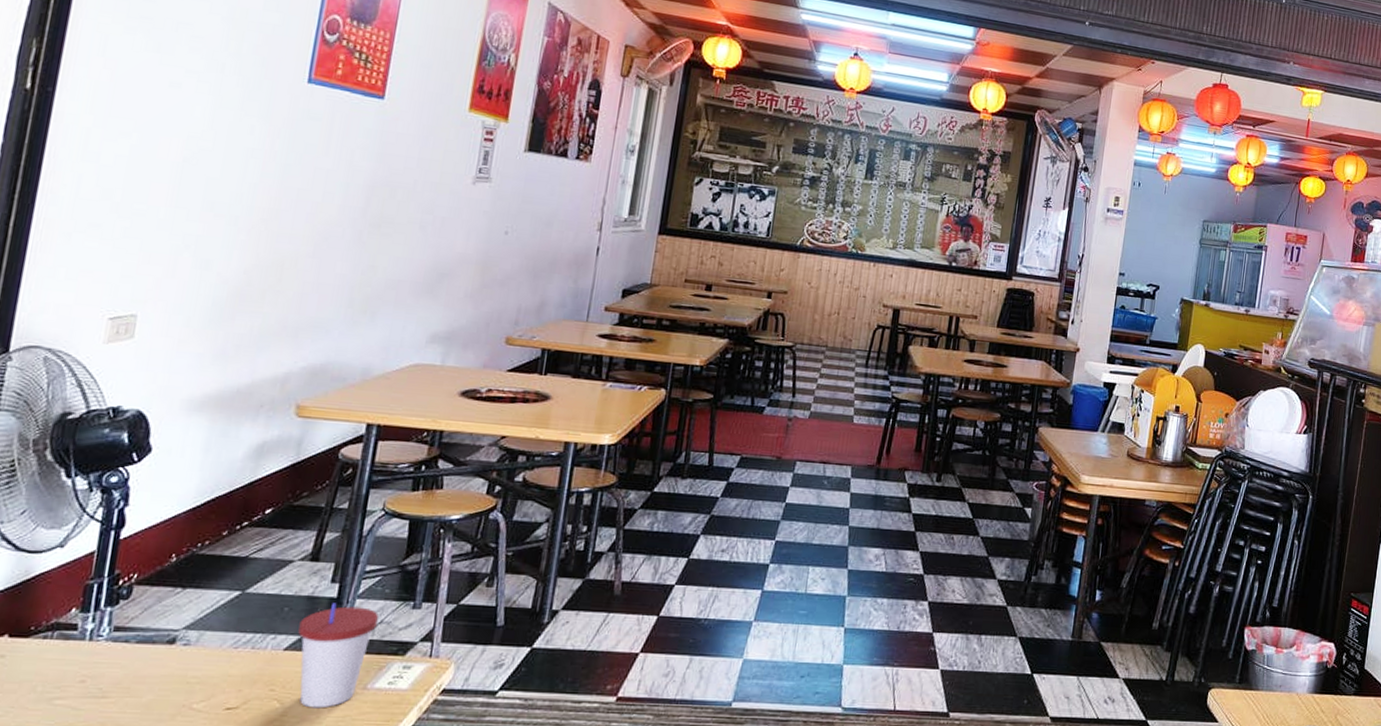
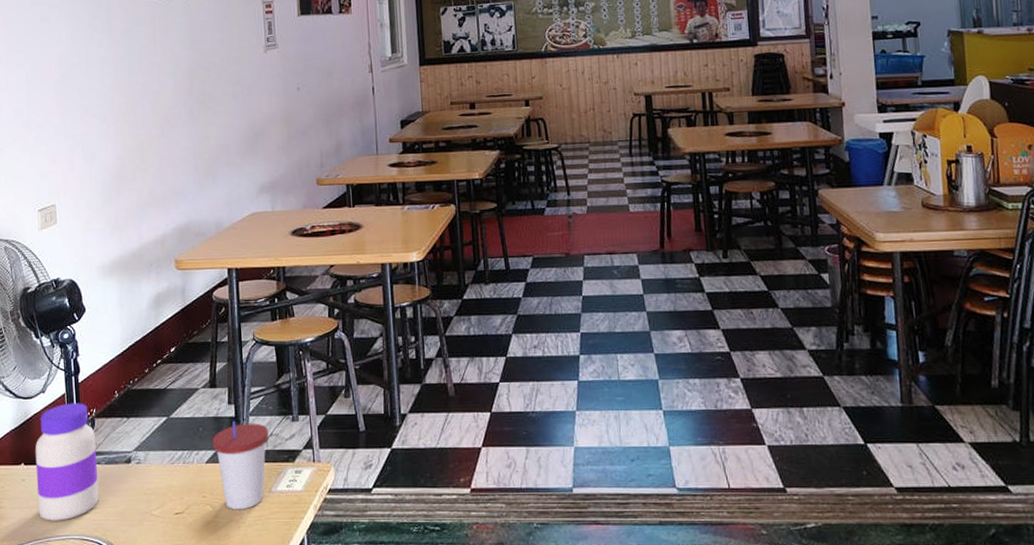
jar: none [17,563,130,711] -> present [35,403,98,521]

